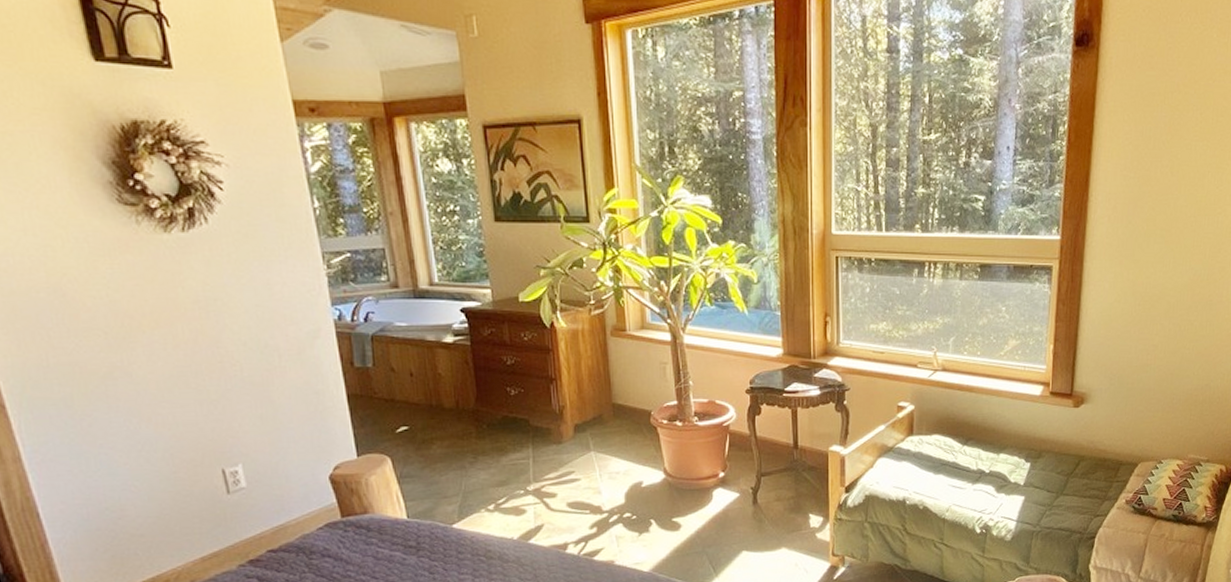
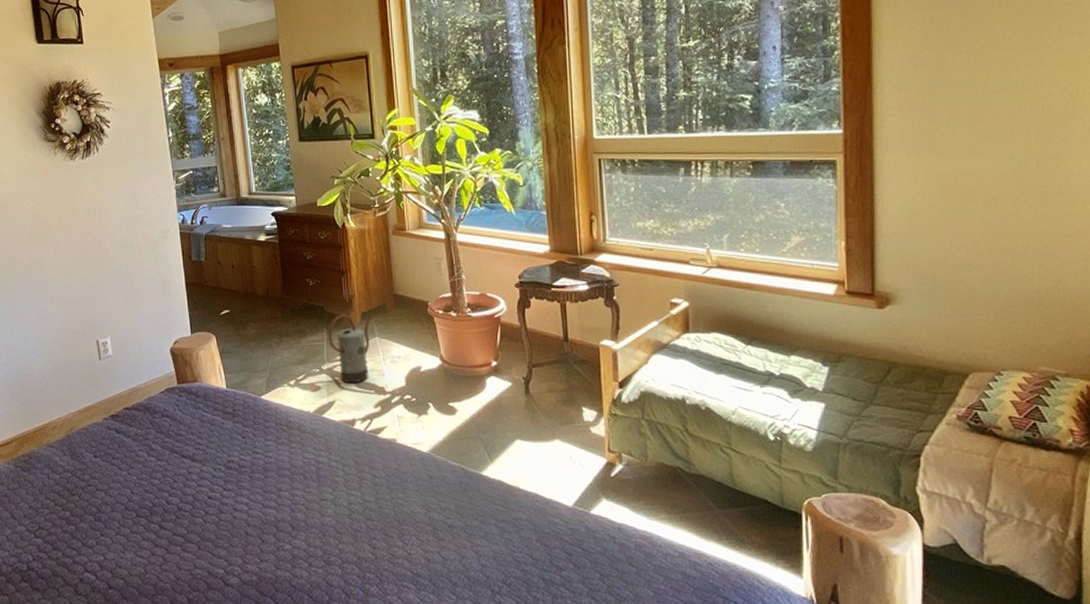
watering can: none [534,427,585,505] -> present [328,314,371,384]

